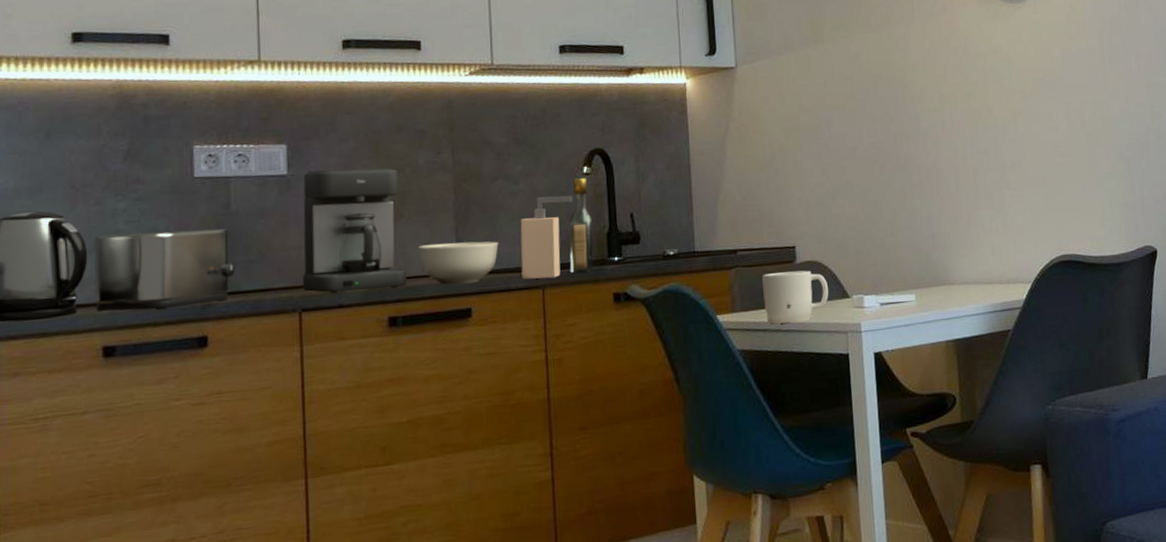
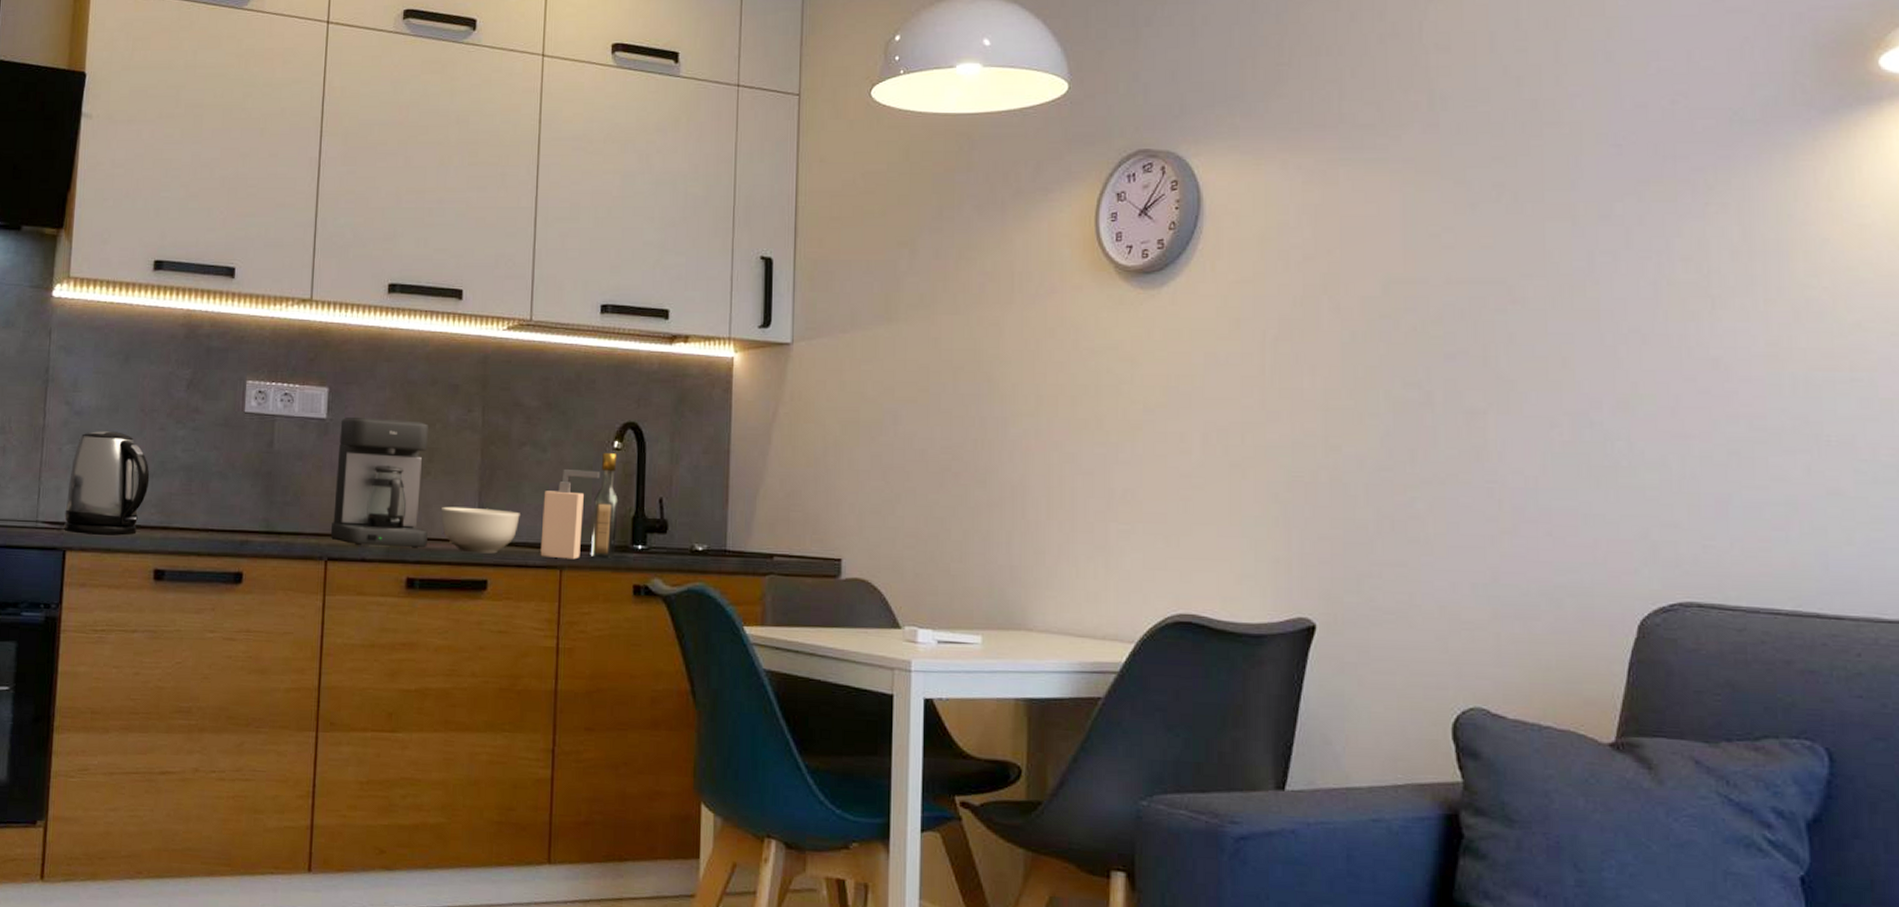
toaster: present [93,228,235,313] -> none [151,460,272,542]
mug: present [762,270,829,324] -> none [799,587,877,648]

